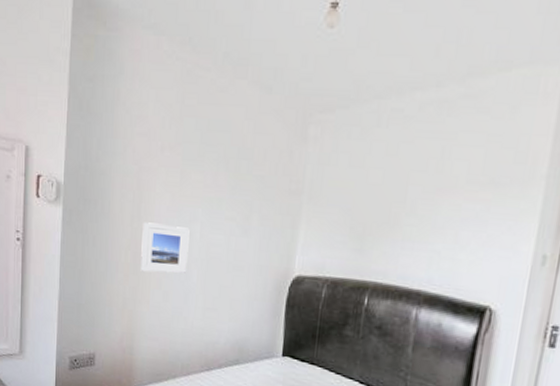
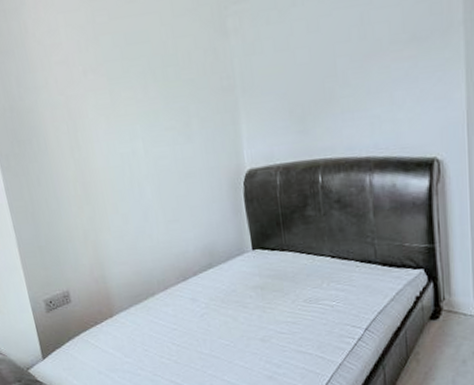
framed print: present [140,222,190,274] -> none [84,147,140,200]

